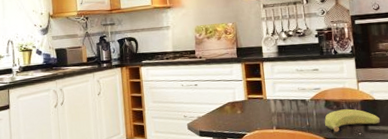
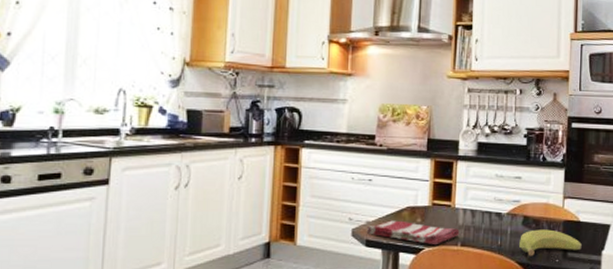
dish towel: none [198,114,274,131] -> present [366,220,460,246]

